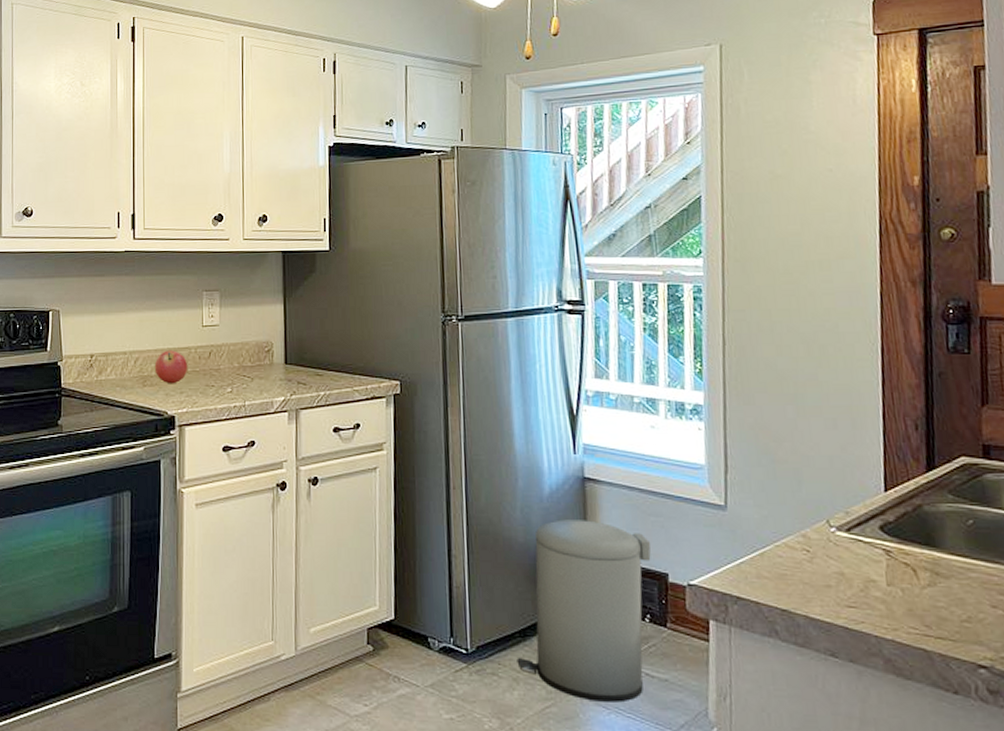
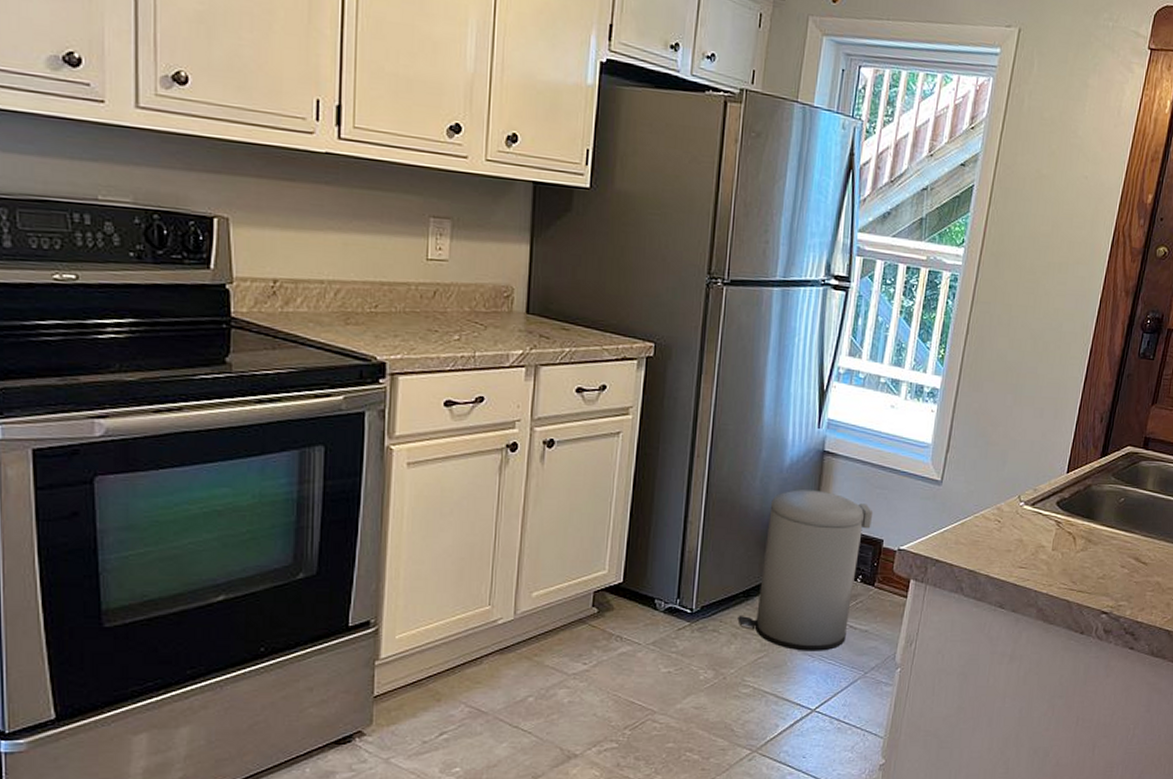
fruit: present [154,350,188,384] -> none [361,284,406,325]

